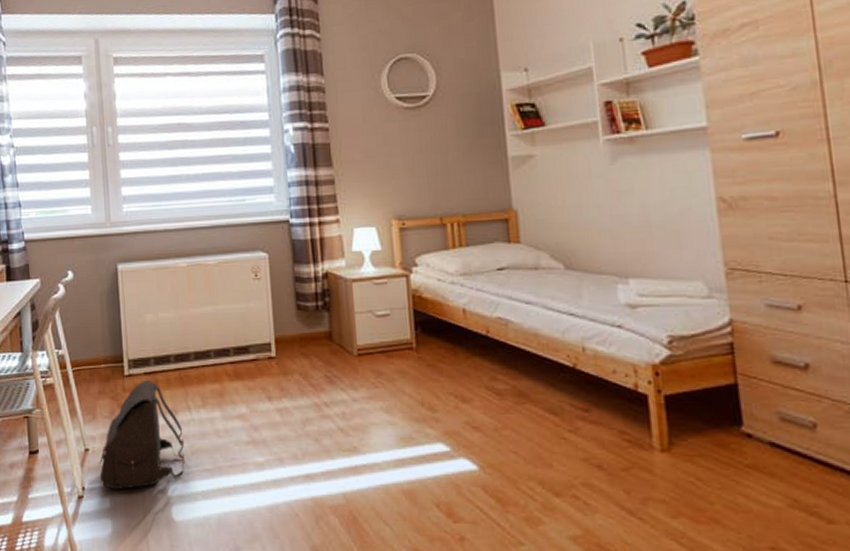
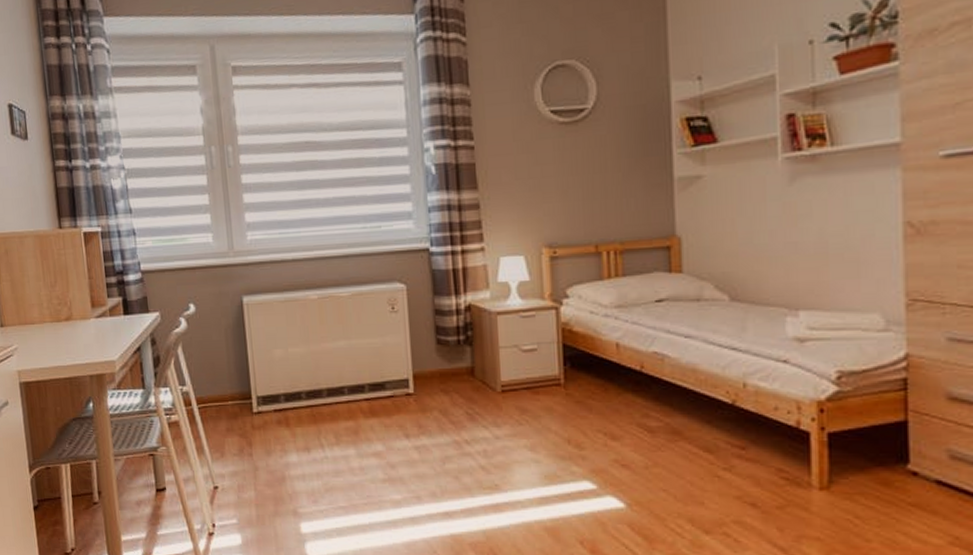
satchel: present [99,381,185,490] -> none [230,418,318,527]

